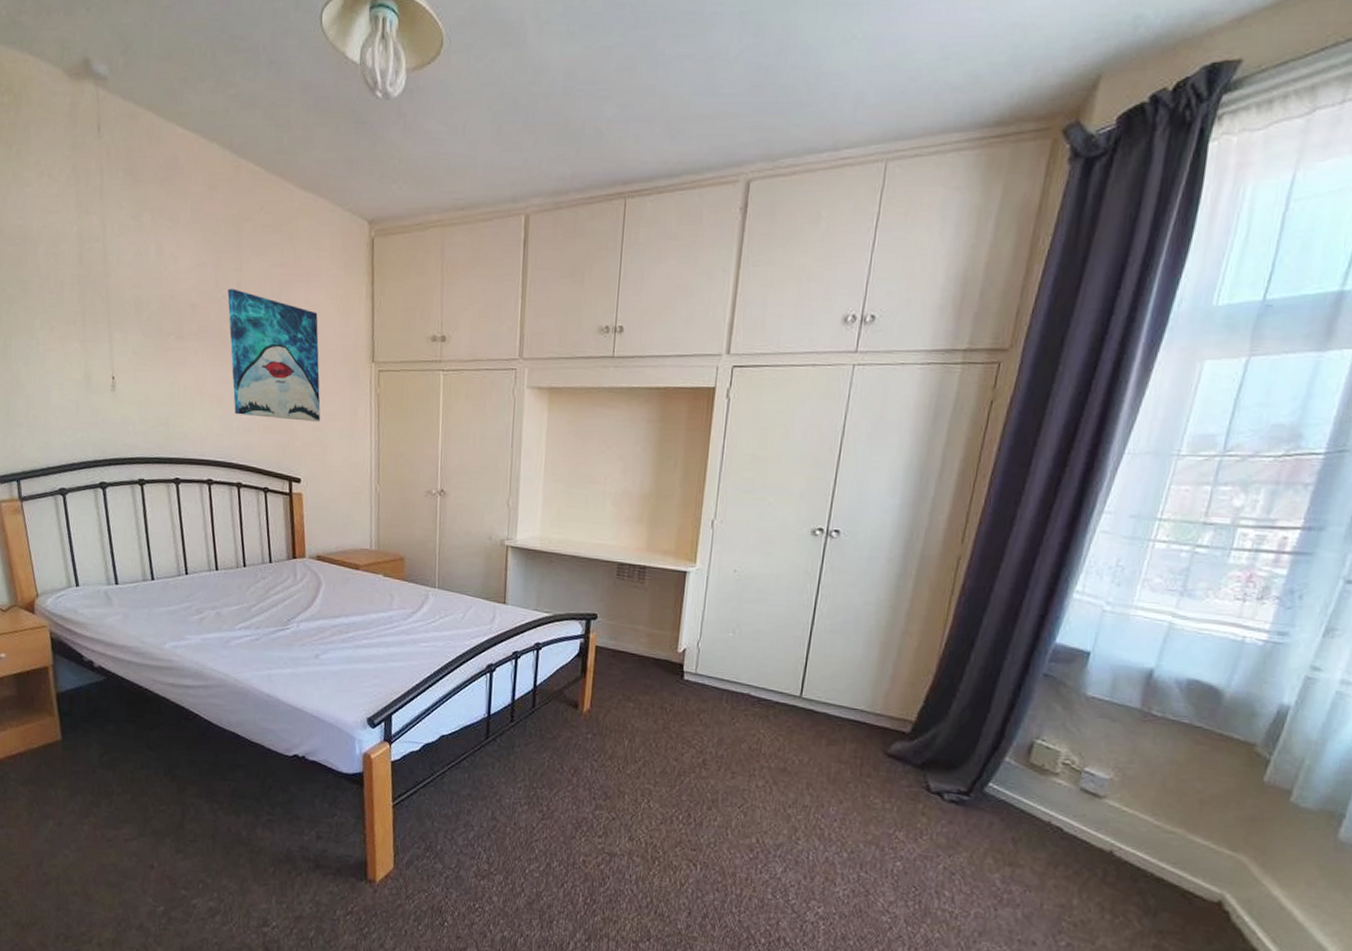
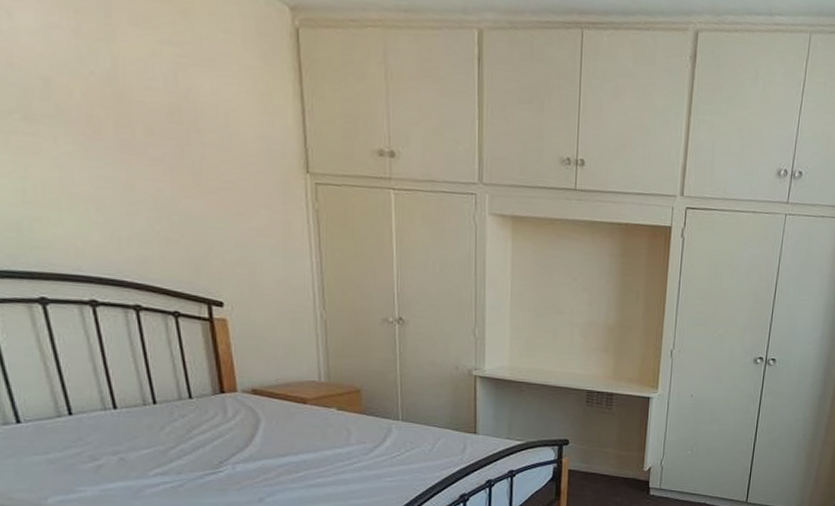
wall art: present [227,288,321,422] -> none [97,63,243,237]

